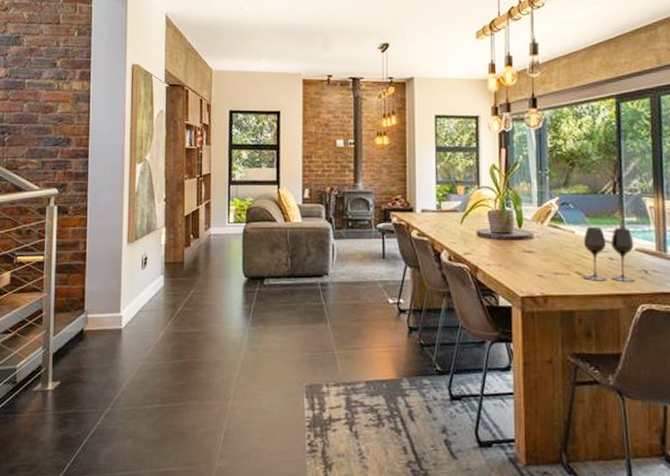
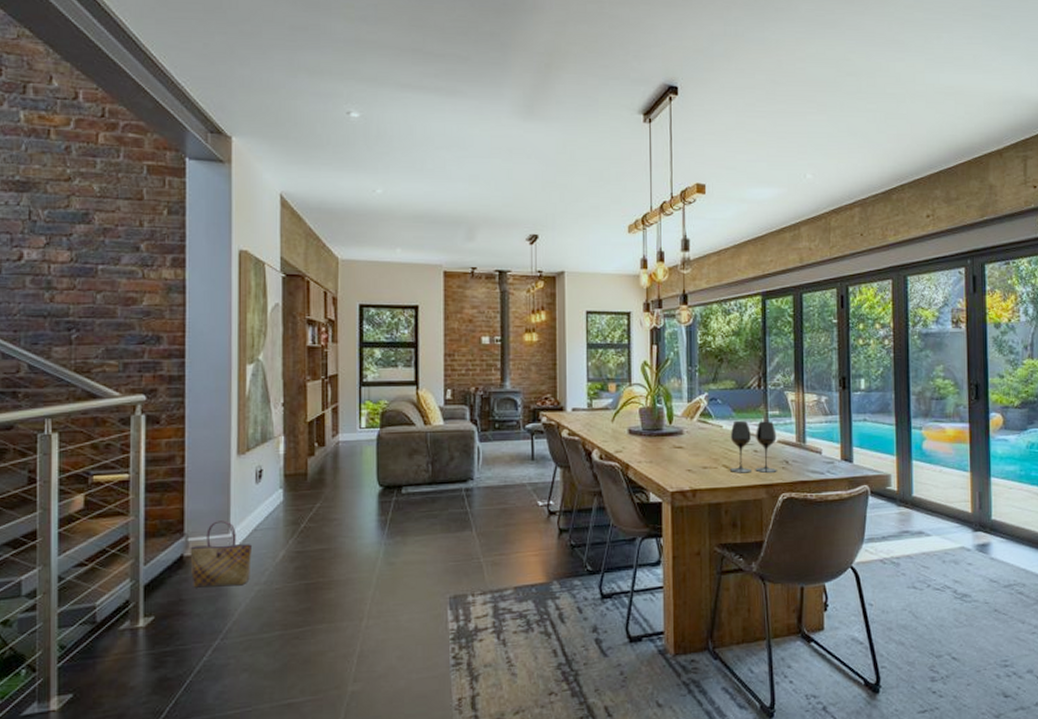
tote bag: none [88,301,138,360] -> present [190,520,253,588]

